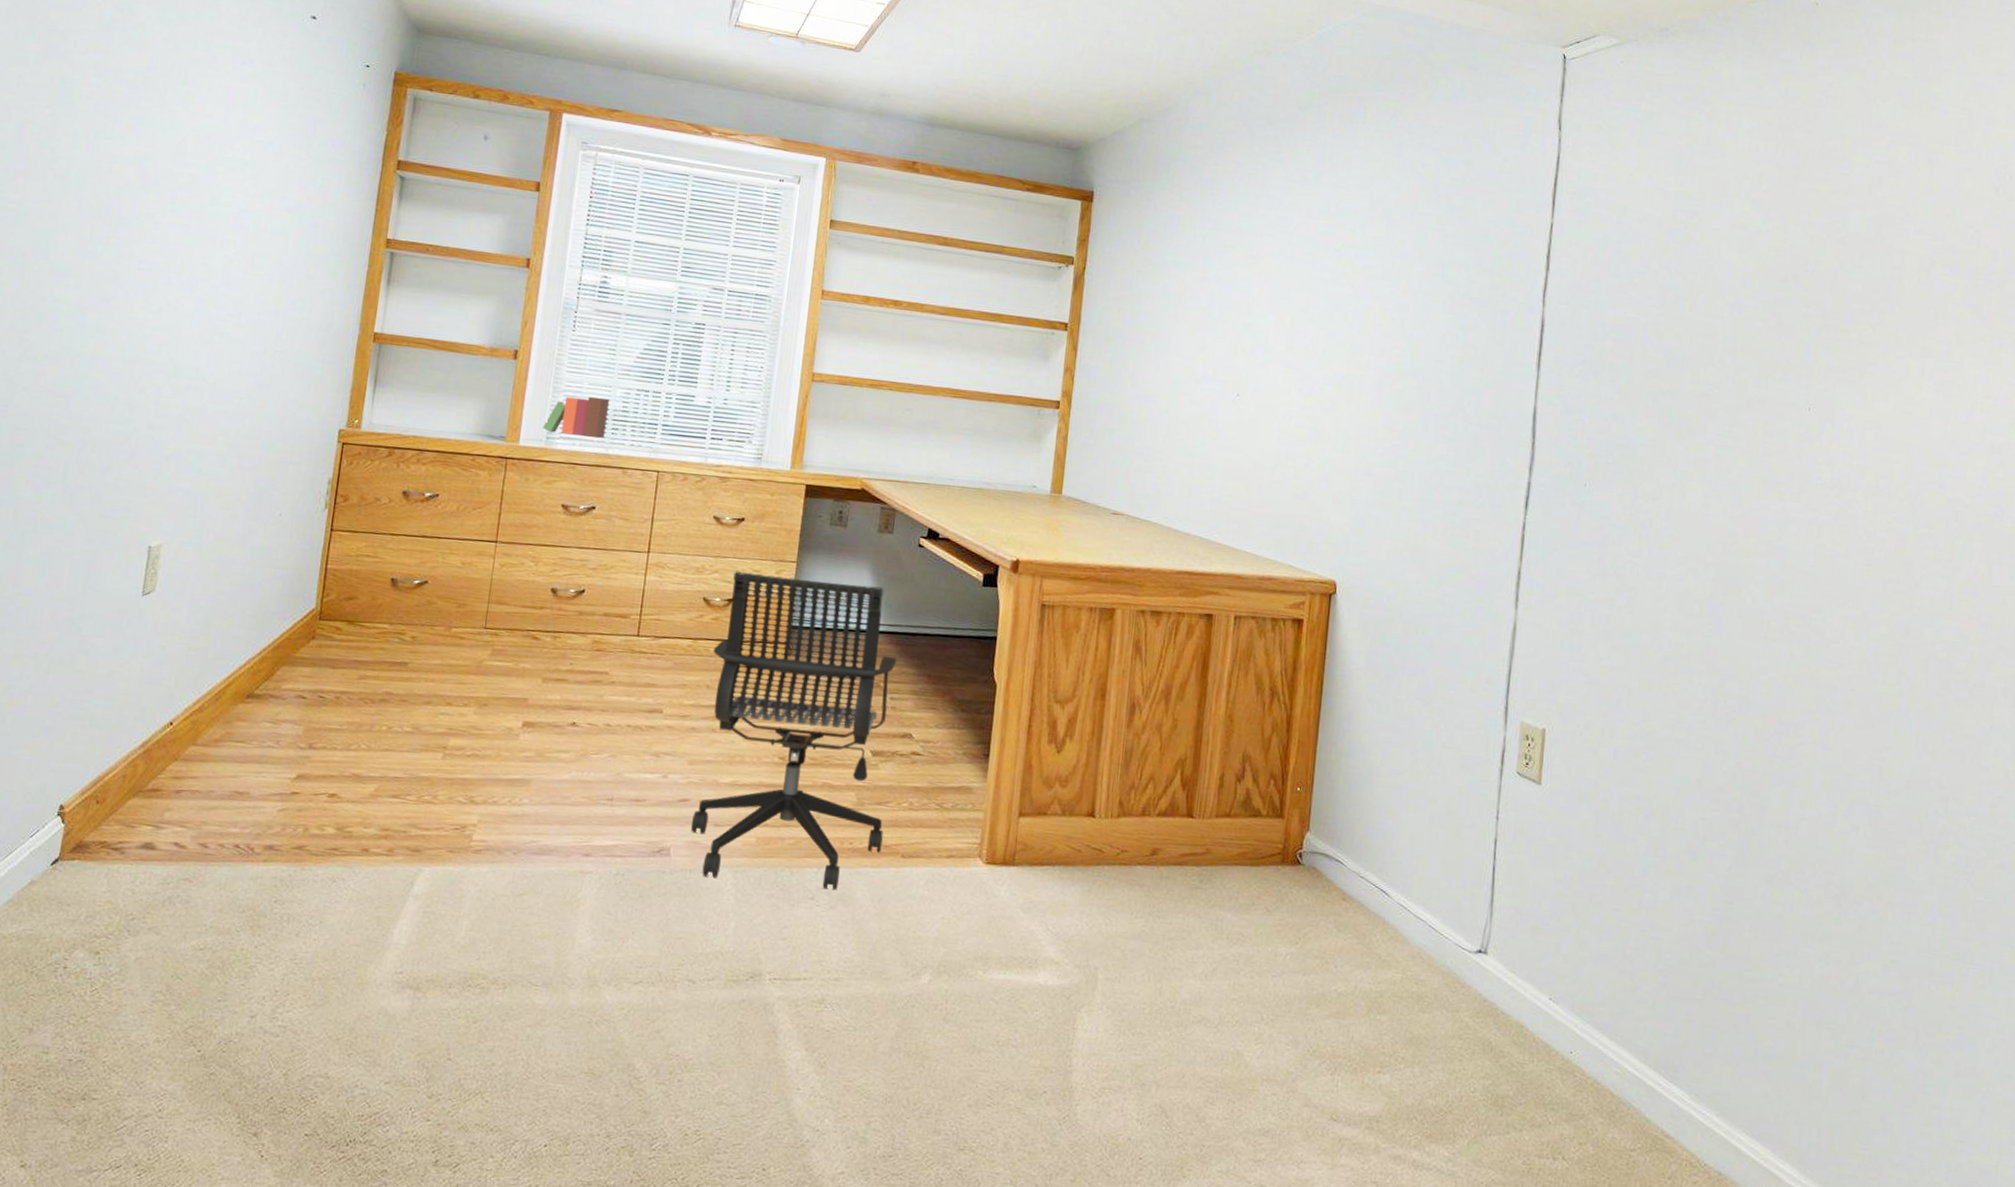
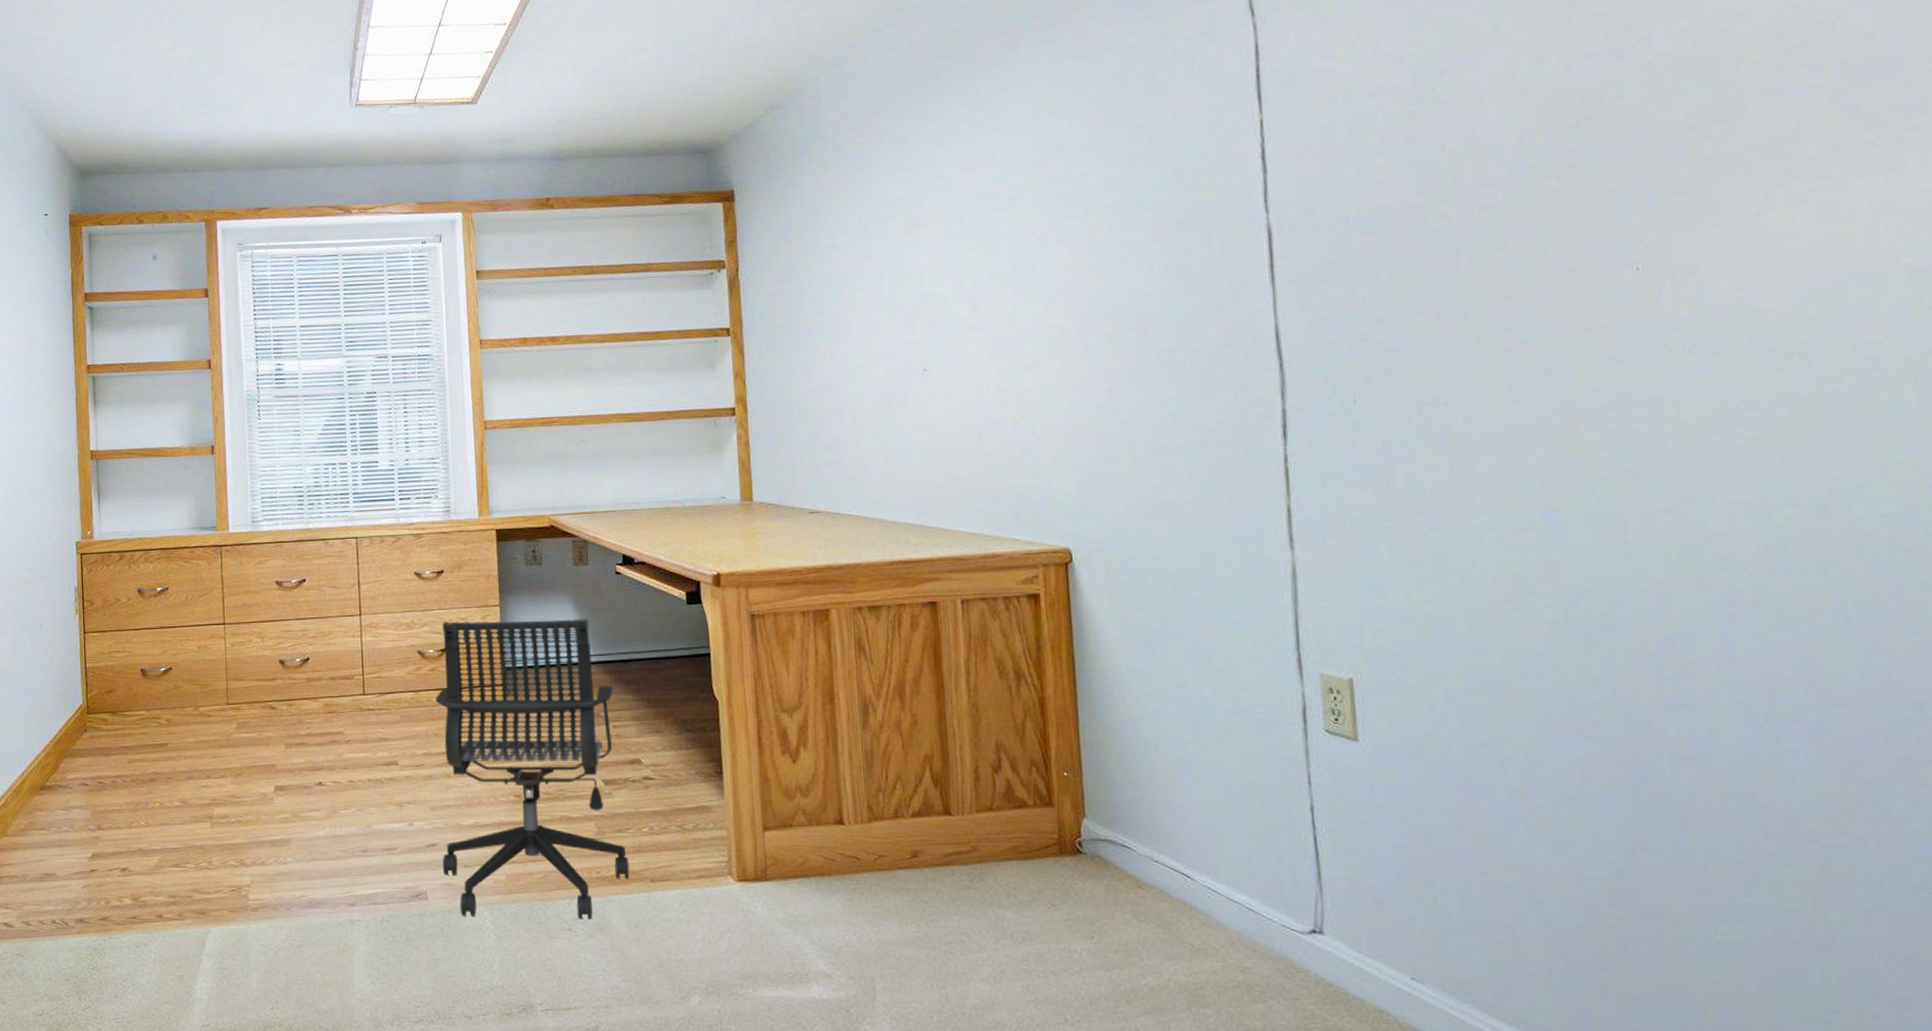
books: present [543,396,610,439] -> none [247,476,303,516]

